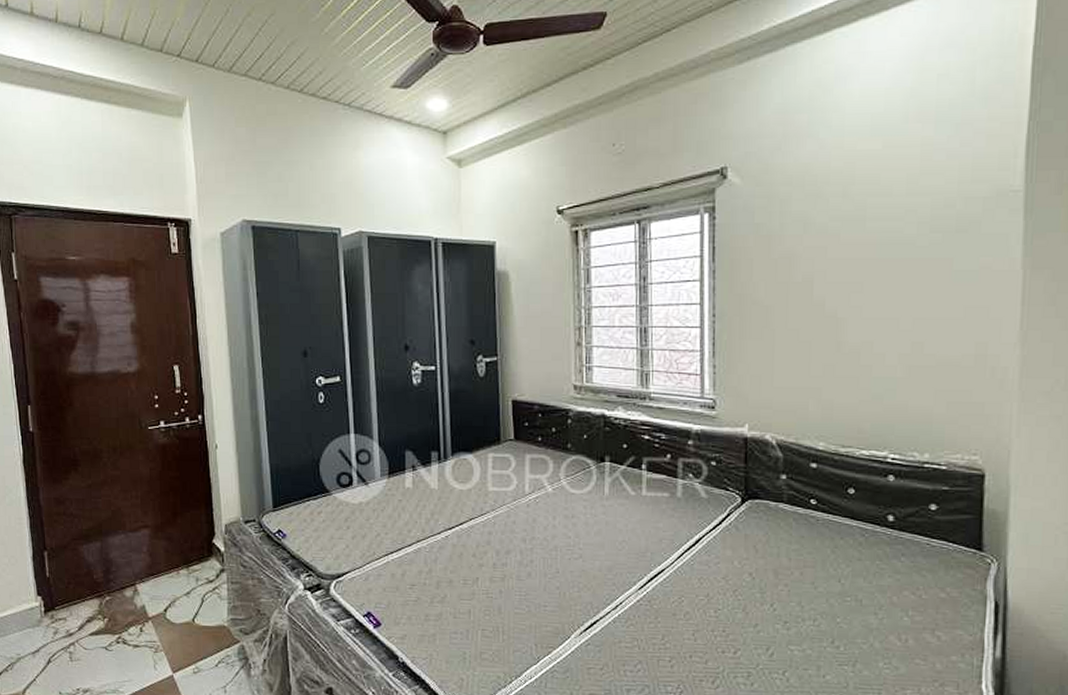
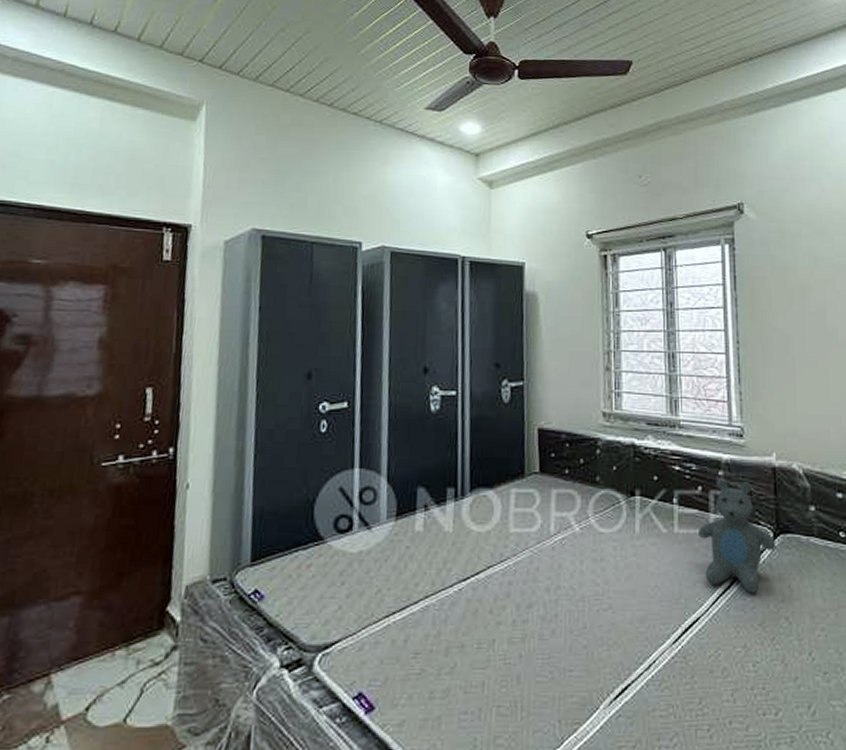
teddy bear: none [665,448,744,551] -> present [697,479,776,593]

